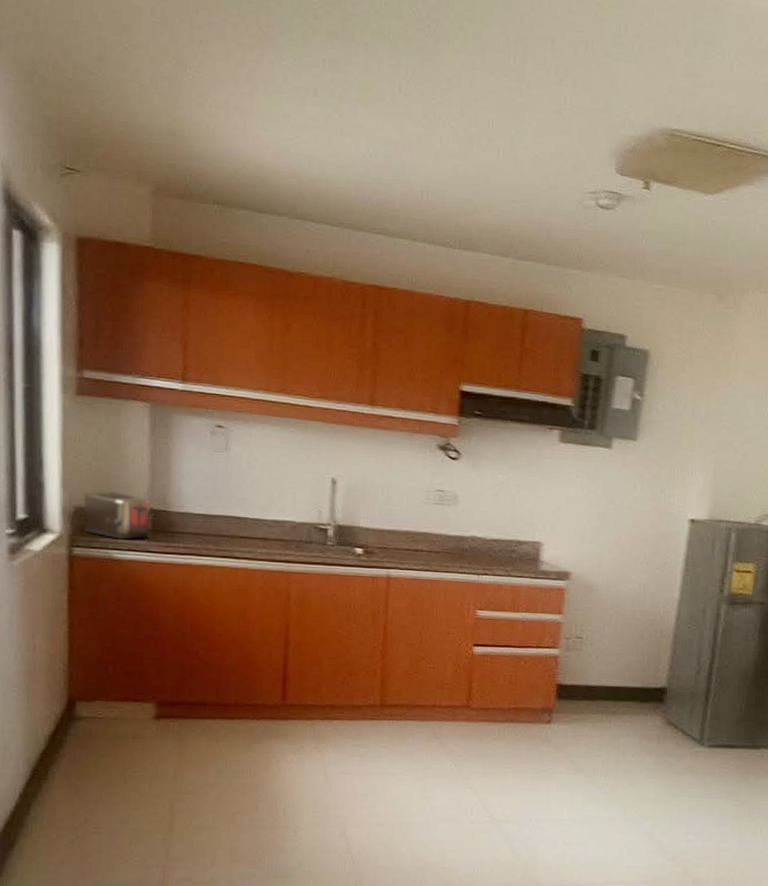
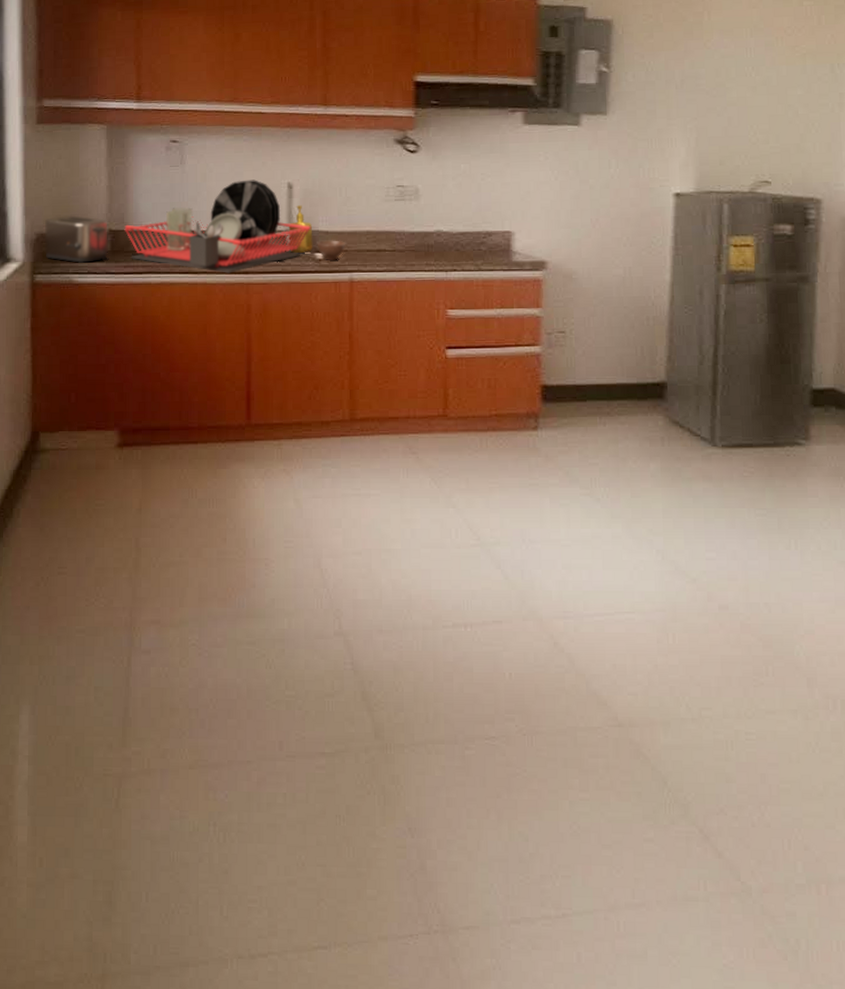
dish rack: none [166,471,353,561] -> present [124,179,312,274]
soap dispenser: none [330,500,354,547] -> present [288,205,313,253]
bowl: none [357,536,386,557] -> present [317,240,346,261]

